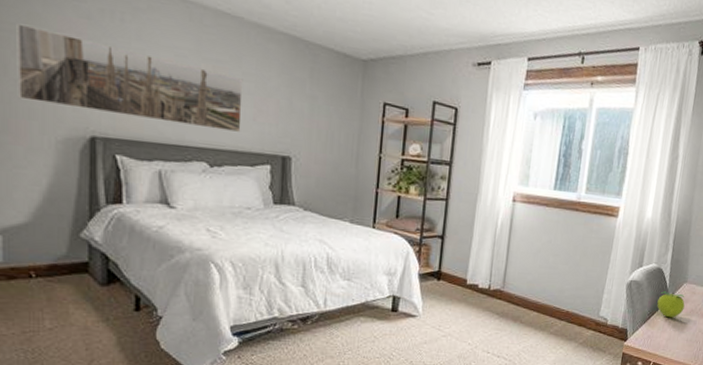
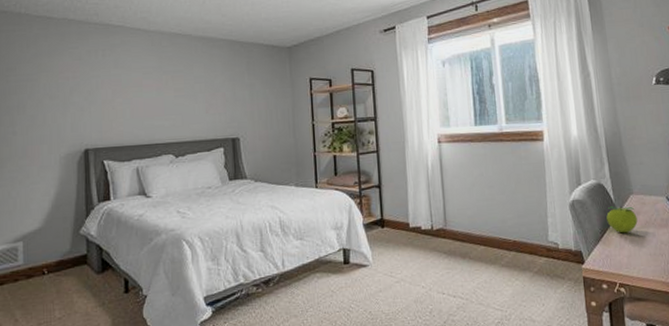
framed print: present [16,23,243,132] -> none [31,73,197,130]

